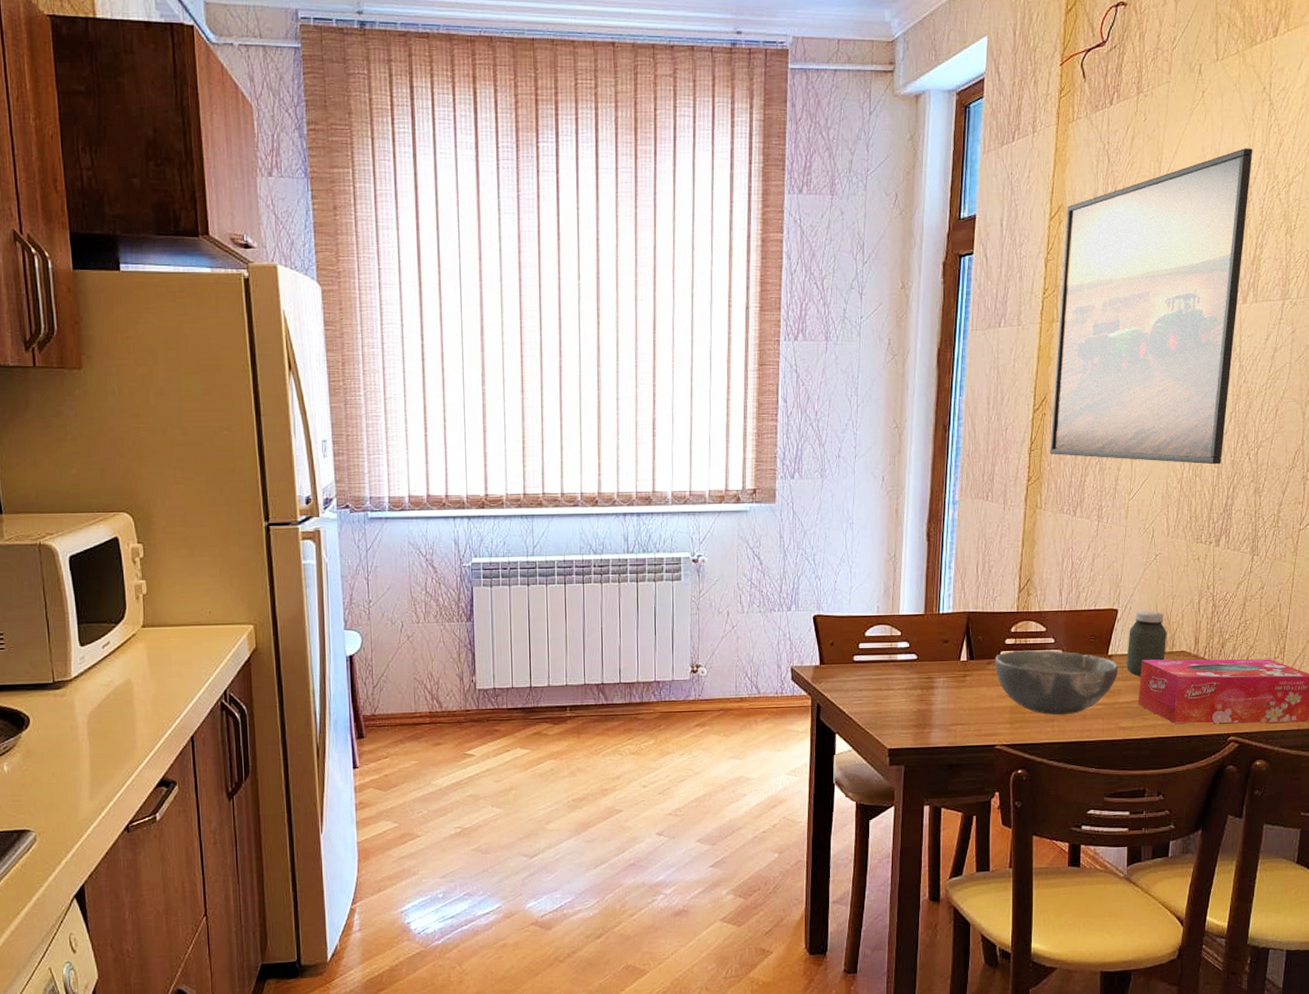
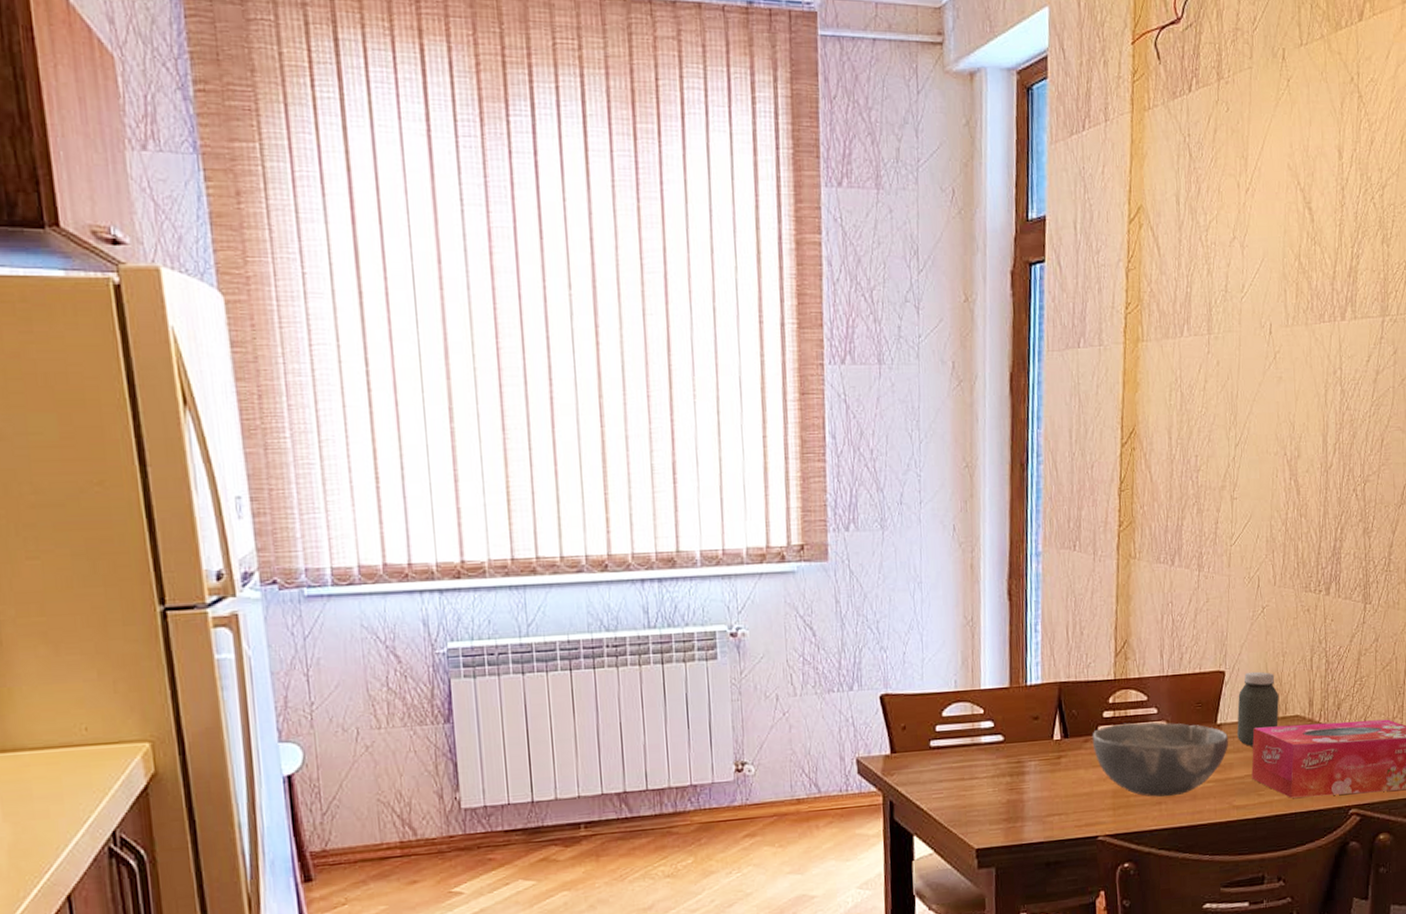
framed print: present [1050,148,1253,465] -> none [1141,145,1344,503]

